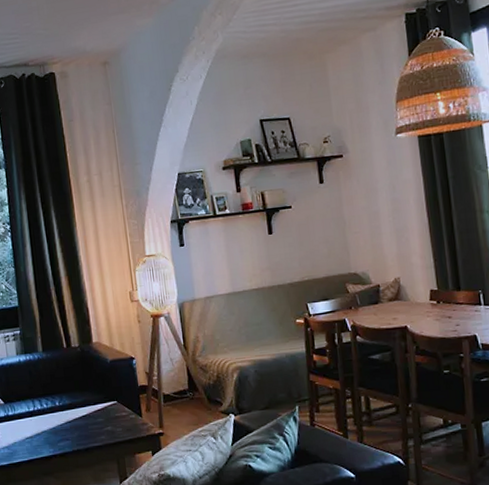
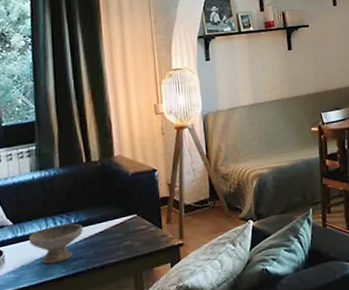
bowl: none [19,406,67,443] -> present [29,223,83,265]

